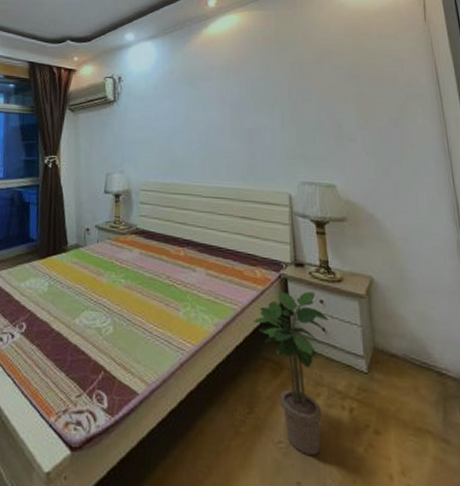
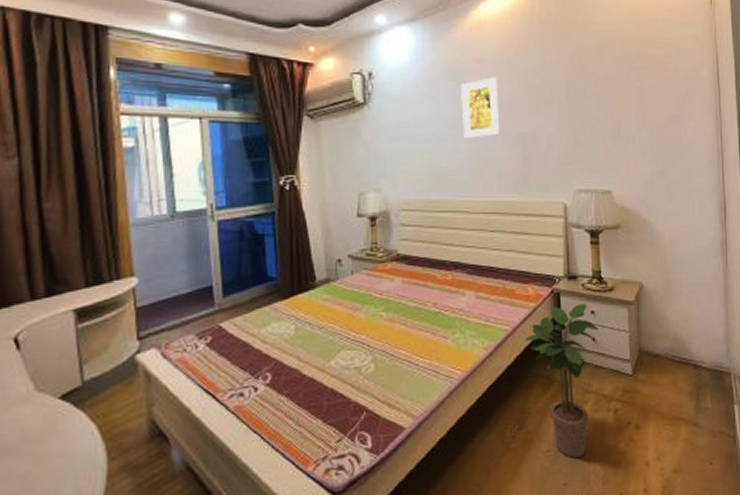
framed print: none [194,81,229,132] -> present [461,76,501,138]

